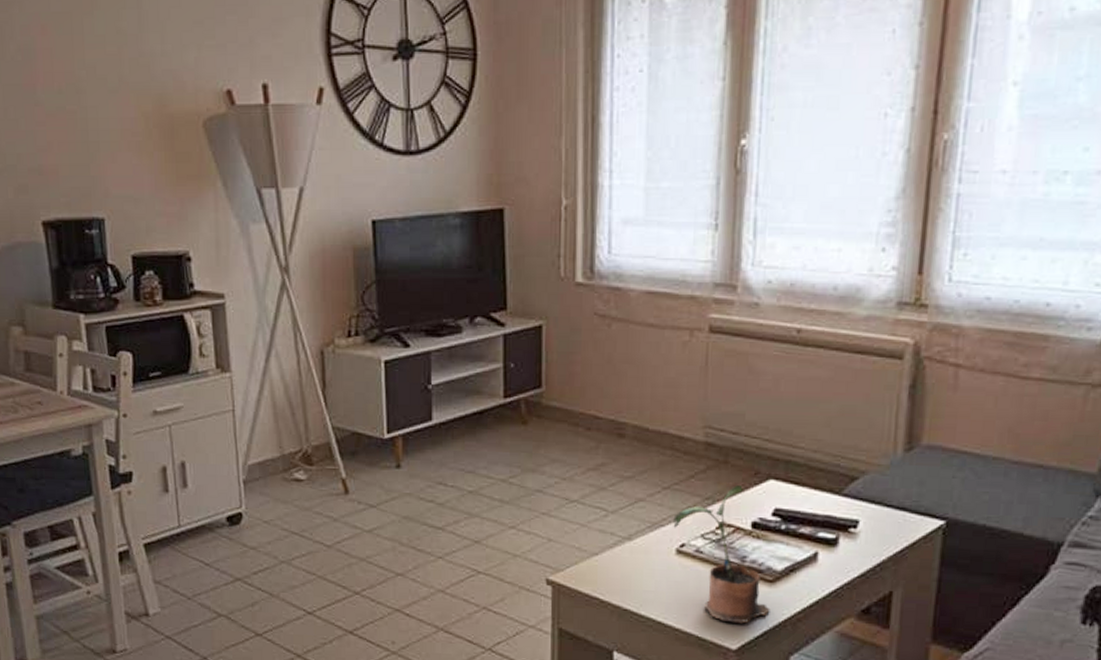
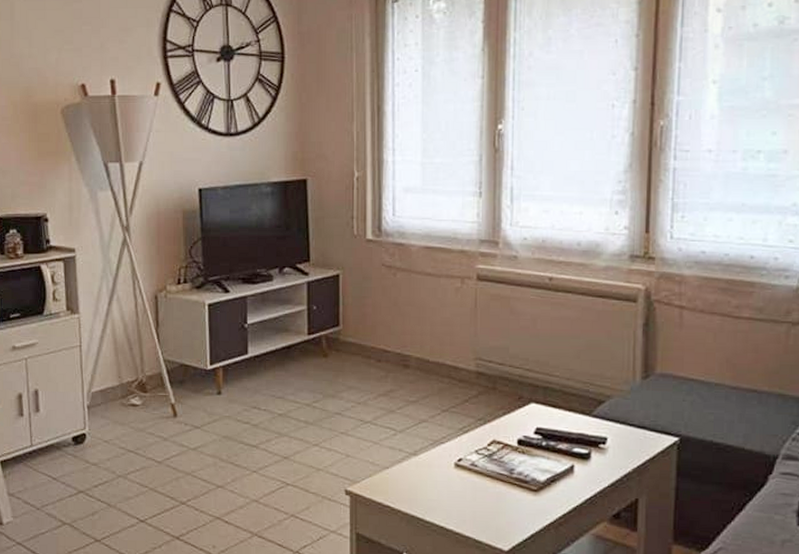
potted plant: present [673,485,770,624] -> none [451,408,536,528]

